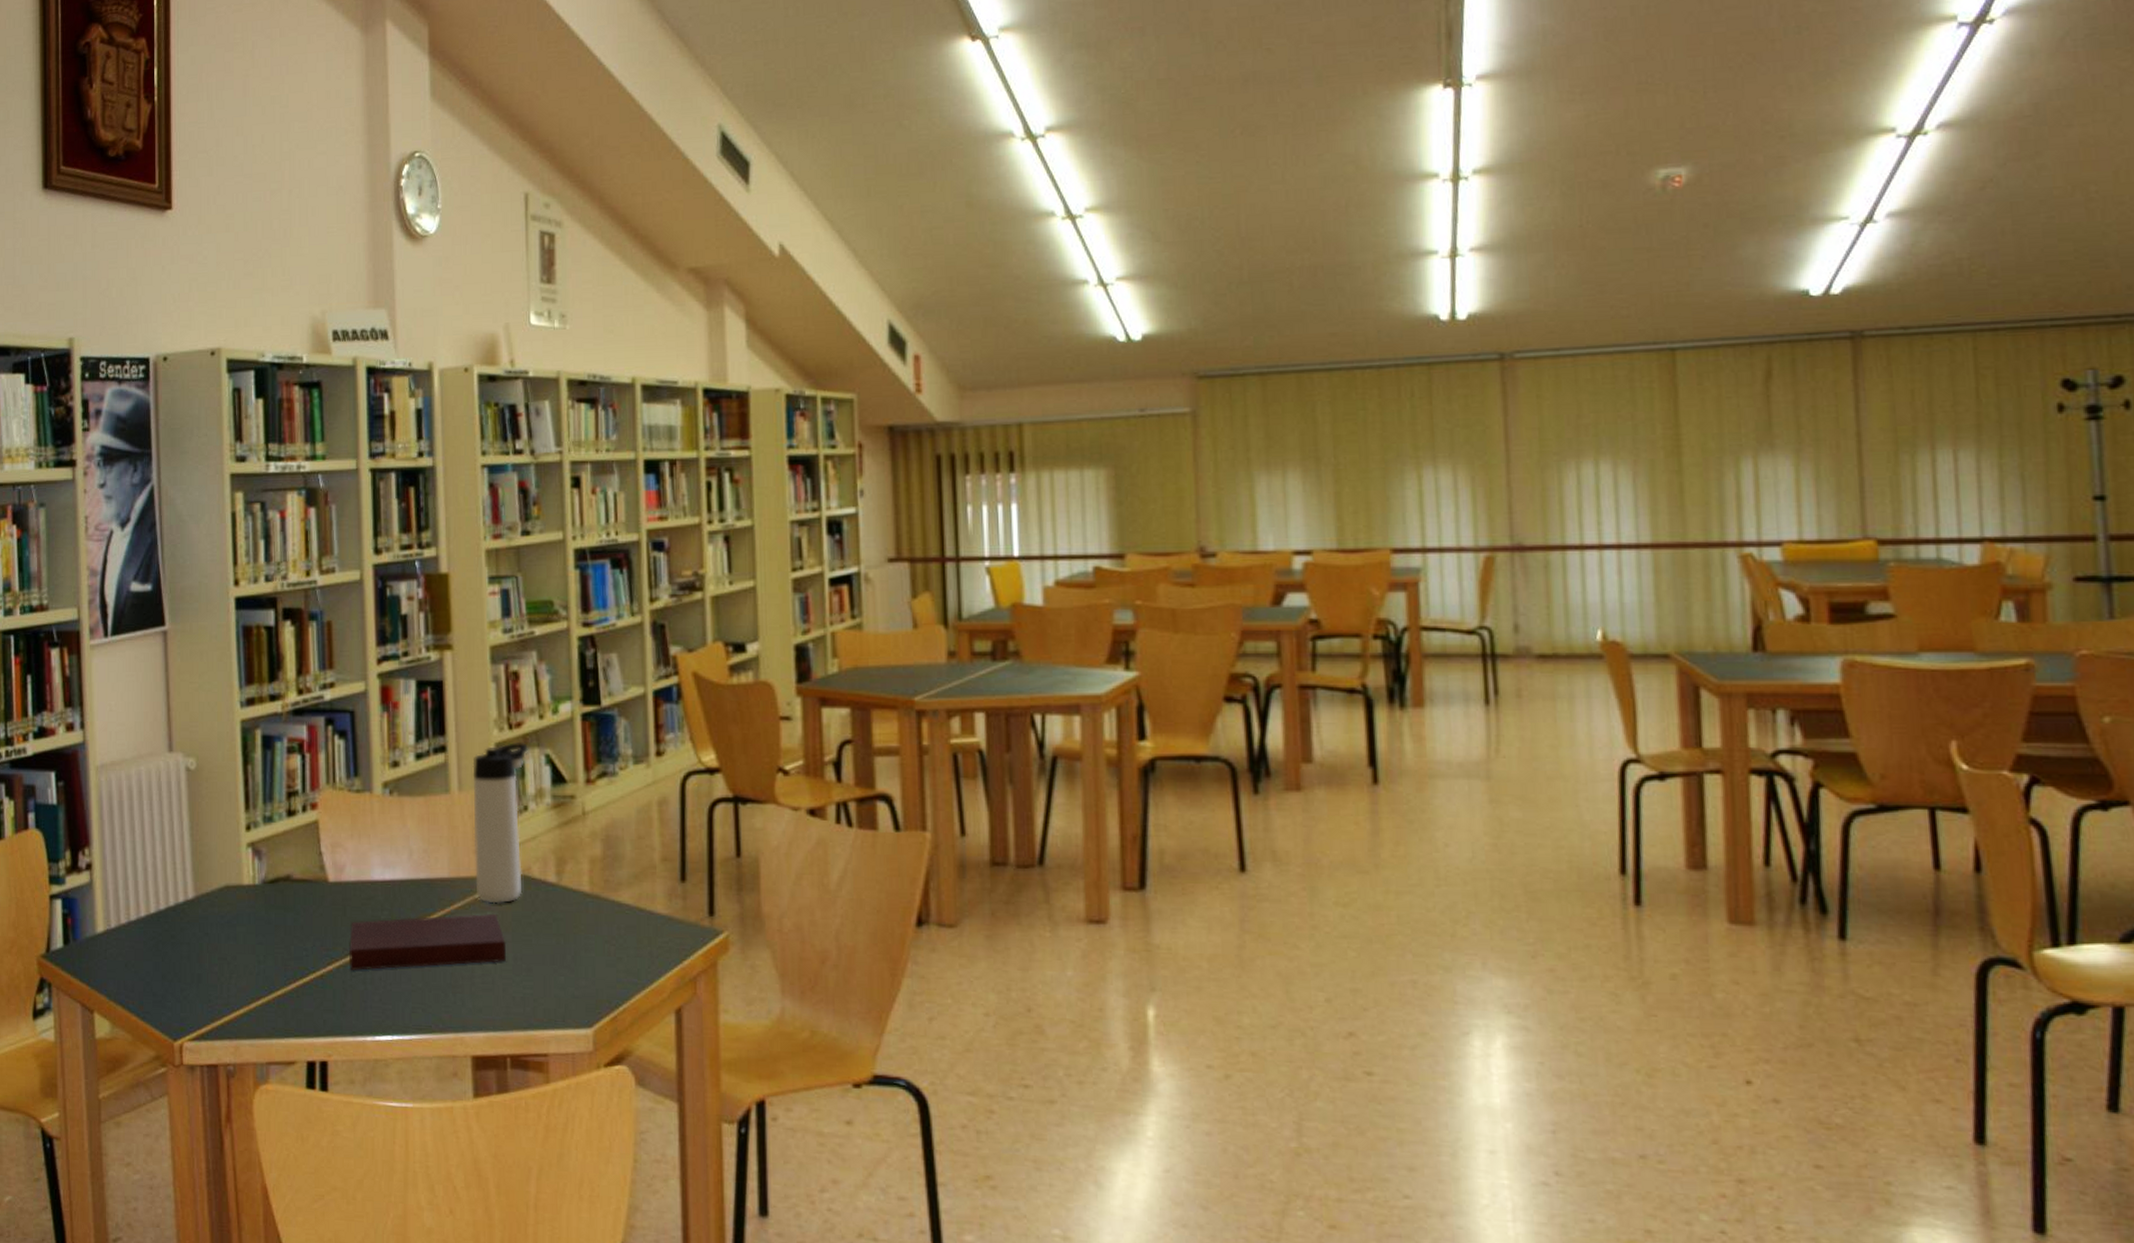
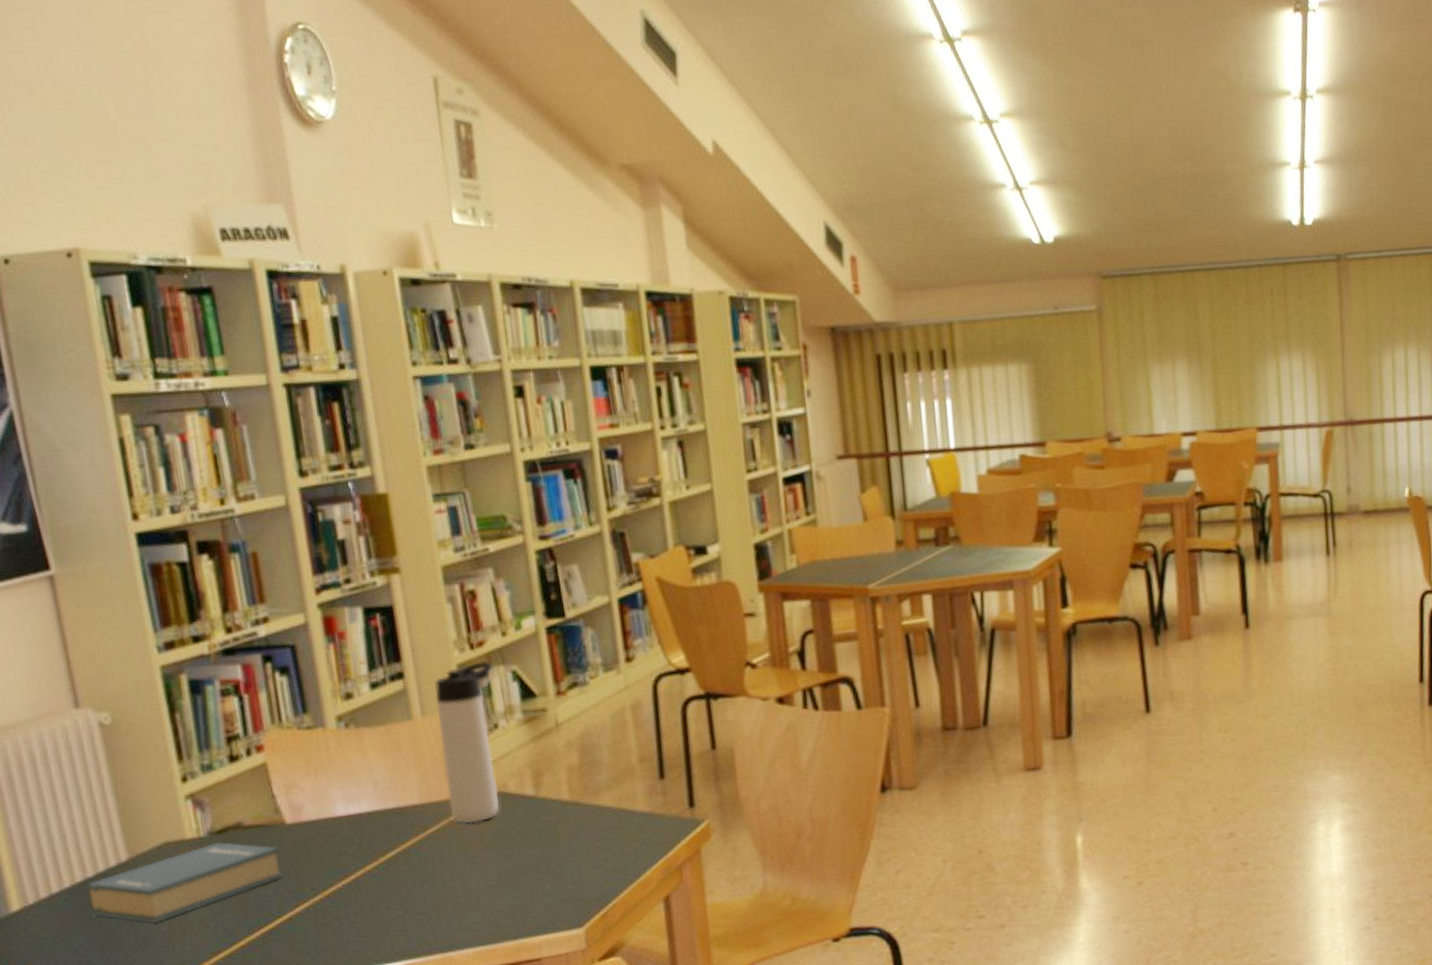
book: none [156,891,321,961] -> present [84,842,284,923]
notebook: present [348,914,507,970] -> none [315,833,489,909]

